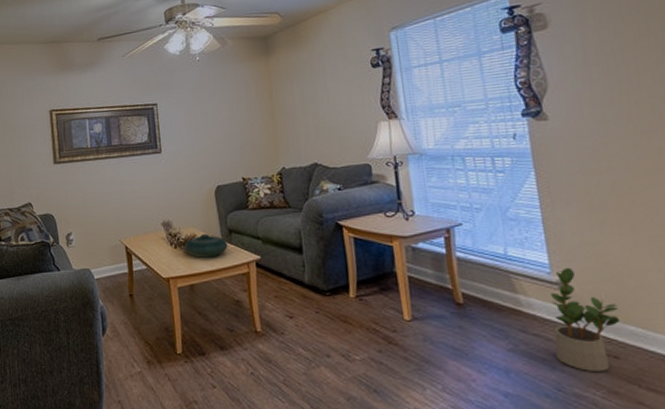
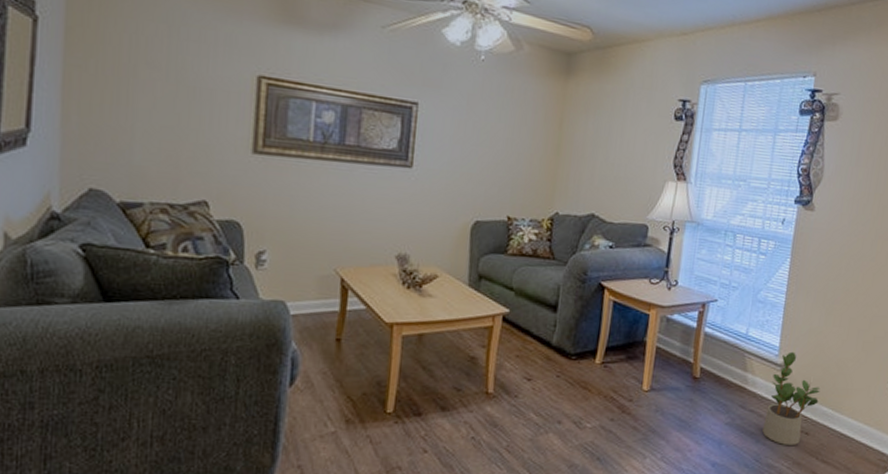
decorative bowl: present [184,233,228,258] -> none [420,275,475,305]

